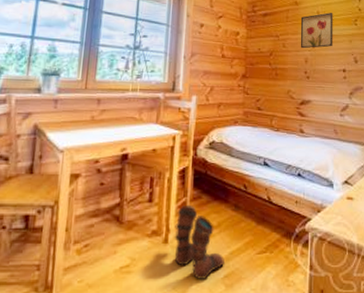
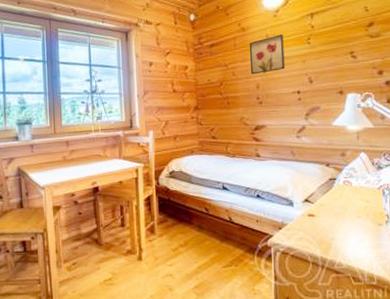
boots: present [174,204,225,279] -> none [146,227,194,289]

